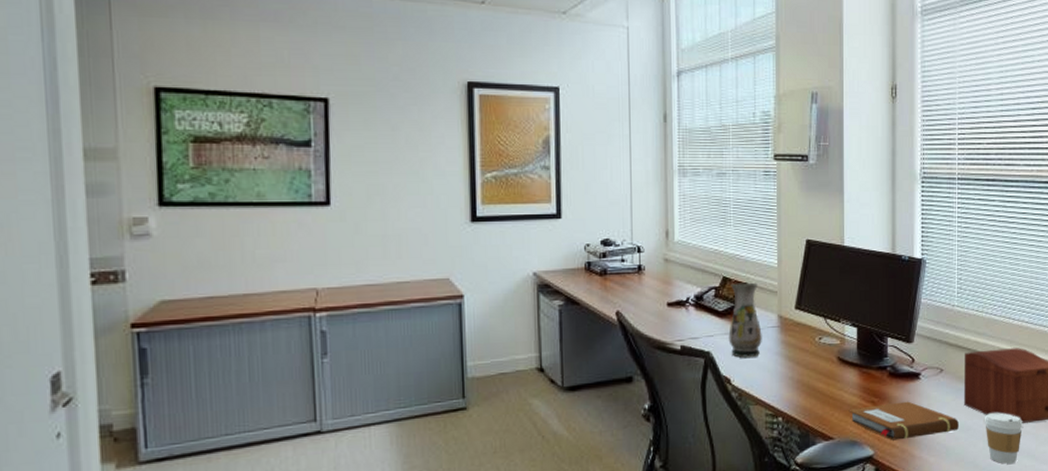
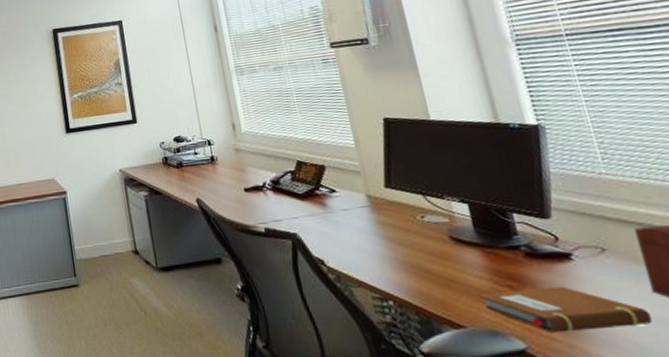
vase: present [728,282,762,358] -> none [307,164,353,239]

